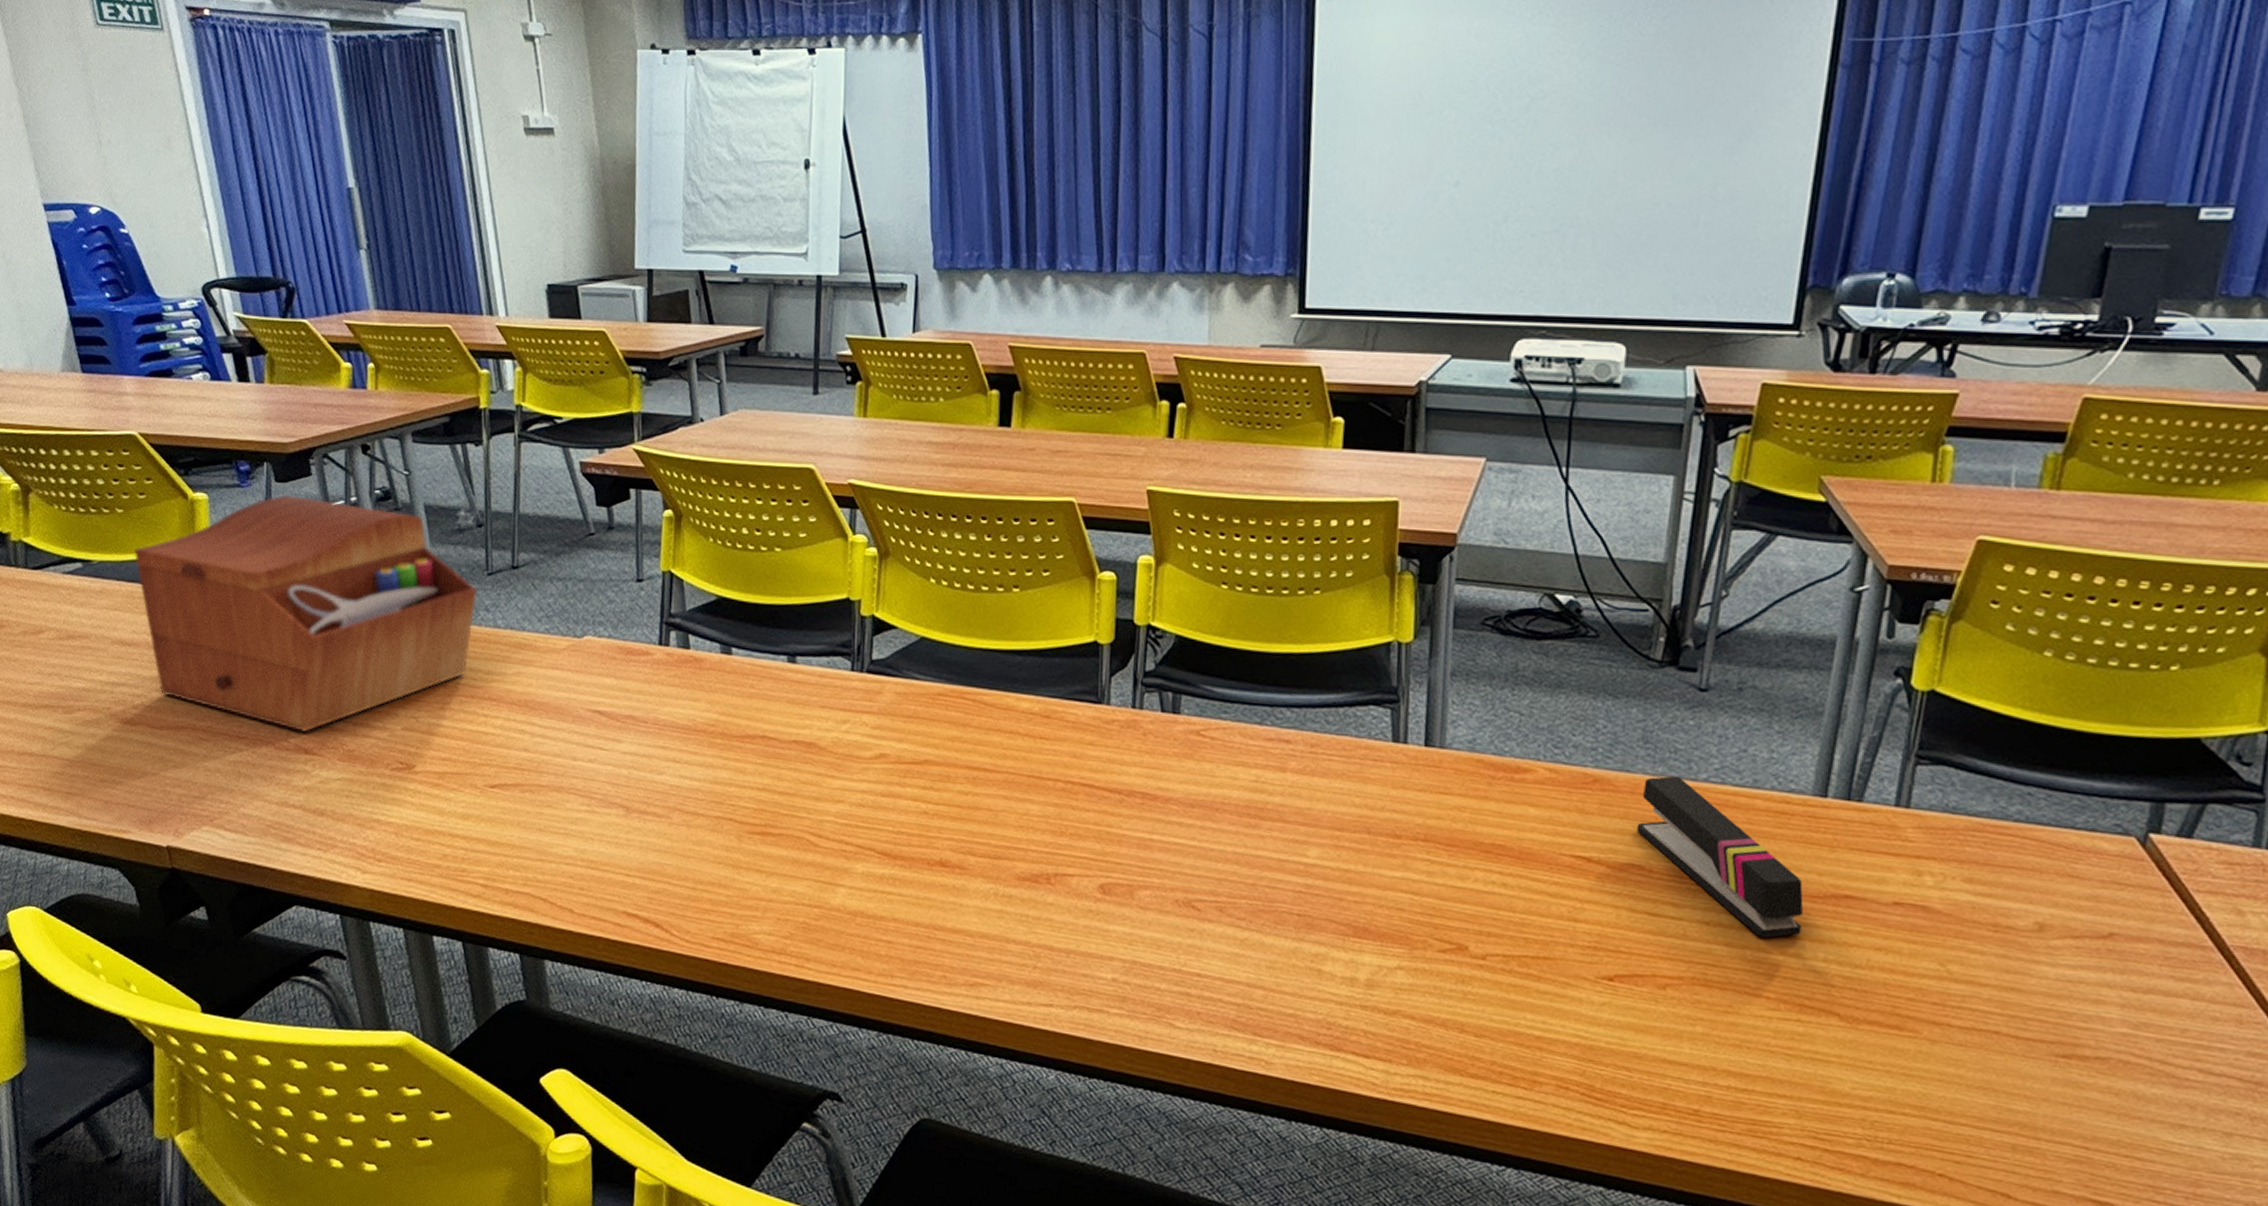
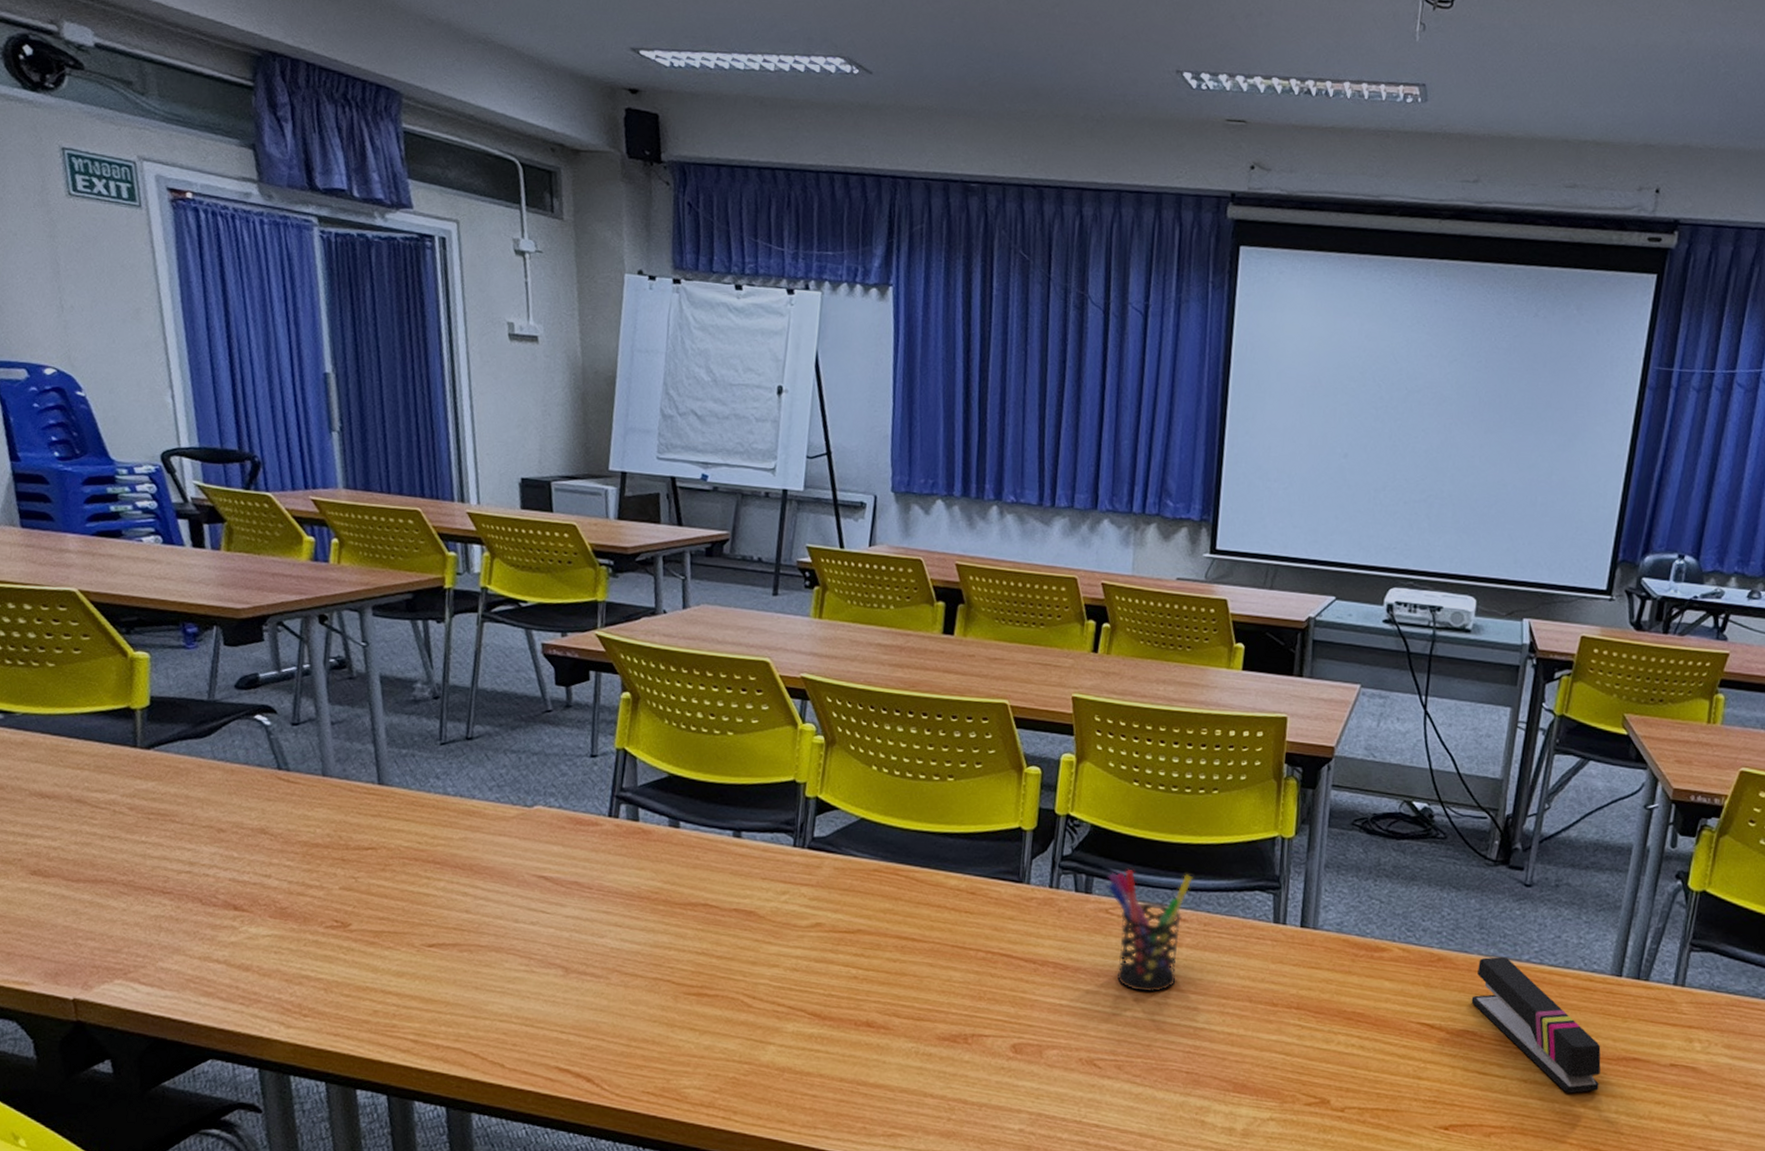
sewing box: present [134,494,476,733] -> none [63,658,428,889]
pen holder: none [1197,685,1296,825] -> present [1108,869,1193,993]

